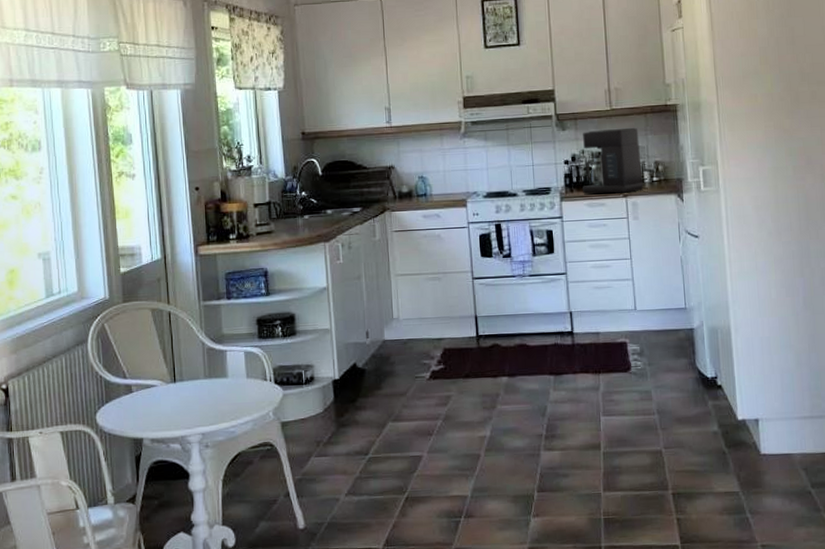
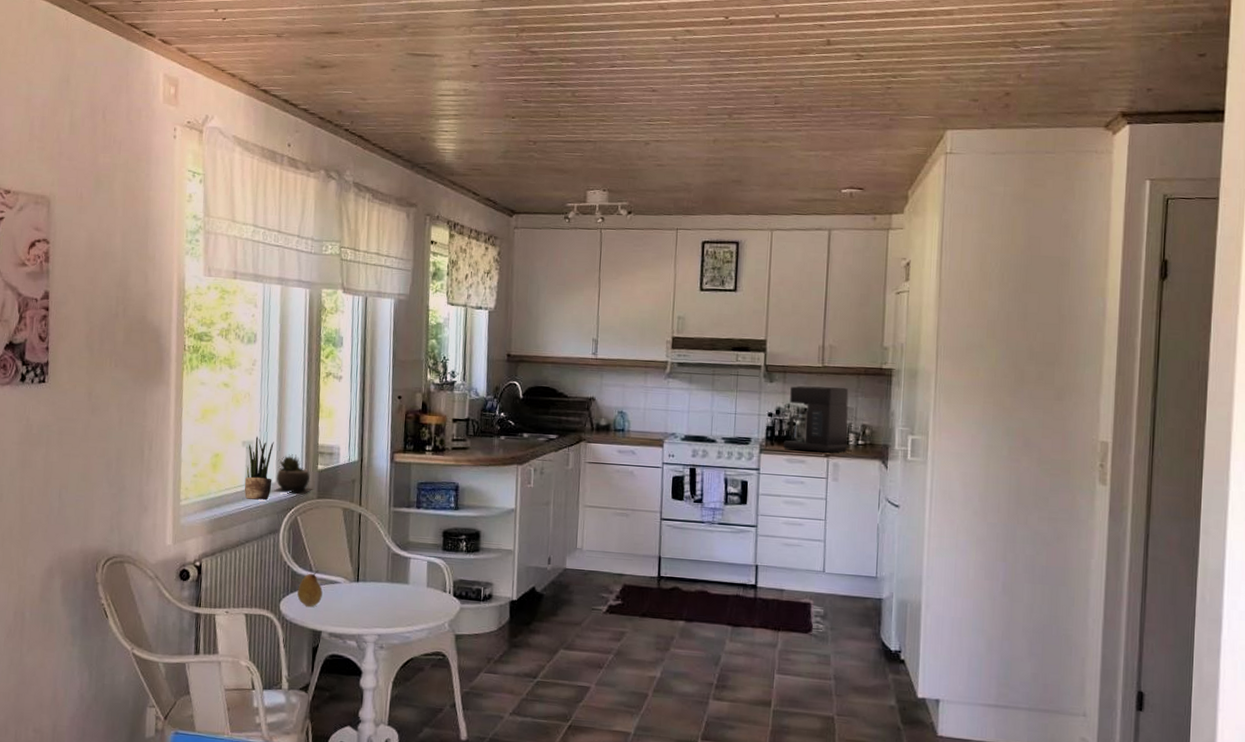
potted plant: none [44,246,74,312] -> present [244,436,274,500]
succulent plant: none [74,260,118,301] -> present [271,454,313,494]
fruit: none [113,376,140,415] -> present [297,570,323,607]

